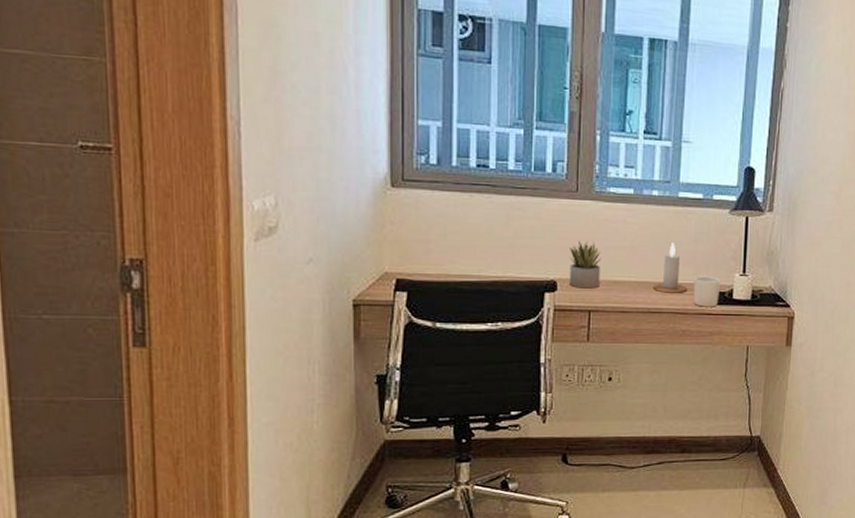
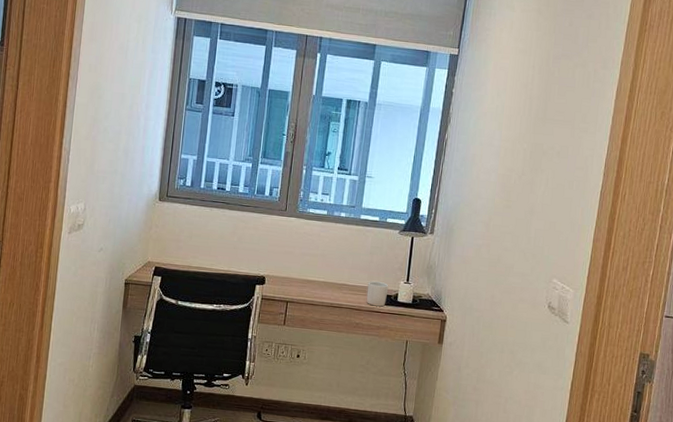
succulent plant: present [569,241,602,289] -> none [274,248,300,285]
candle: present [653,243,688,293] -> none [336,254,363,294]

